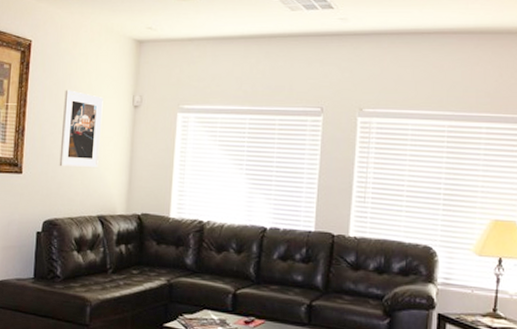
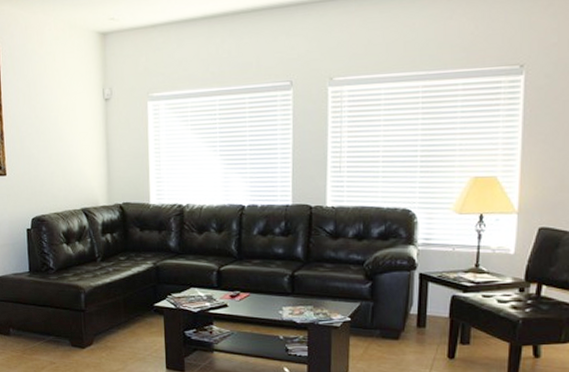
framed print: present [59,90,103,169] -> none [37,90,77,166]

